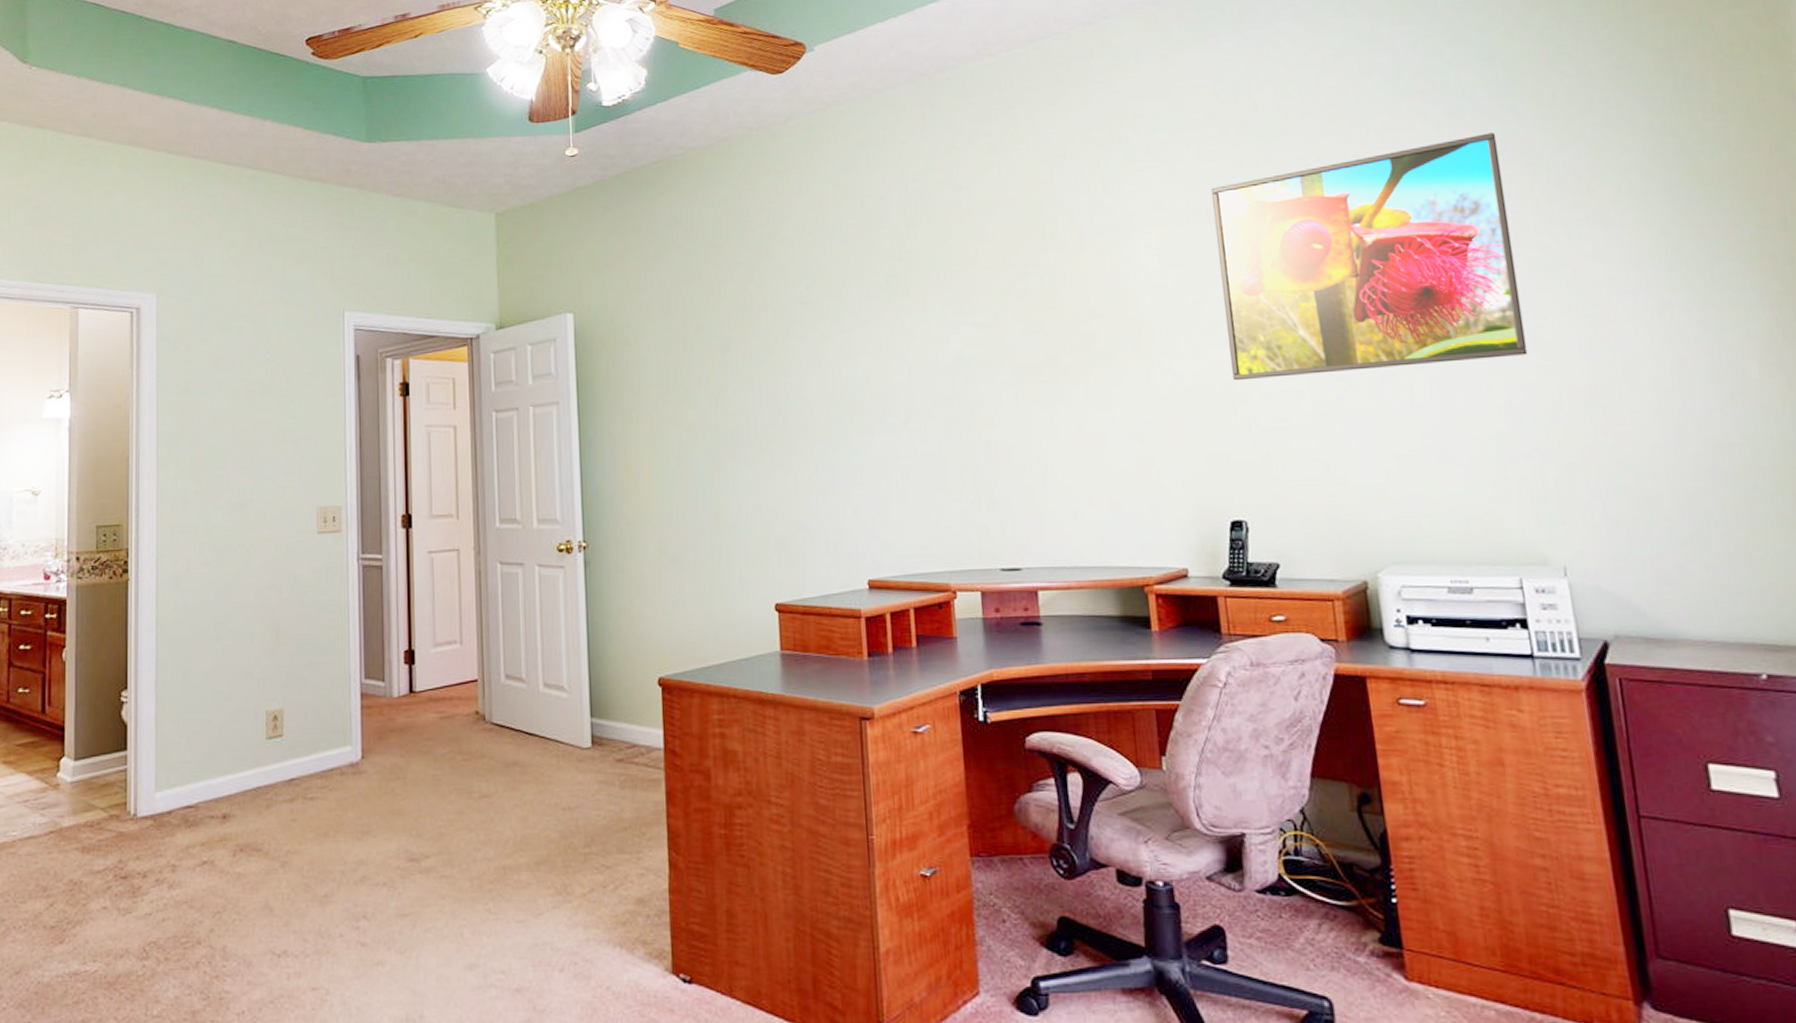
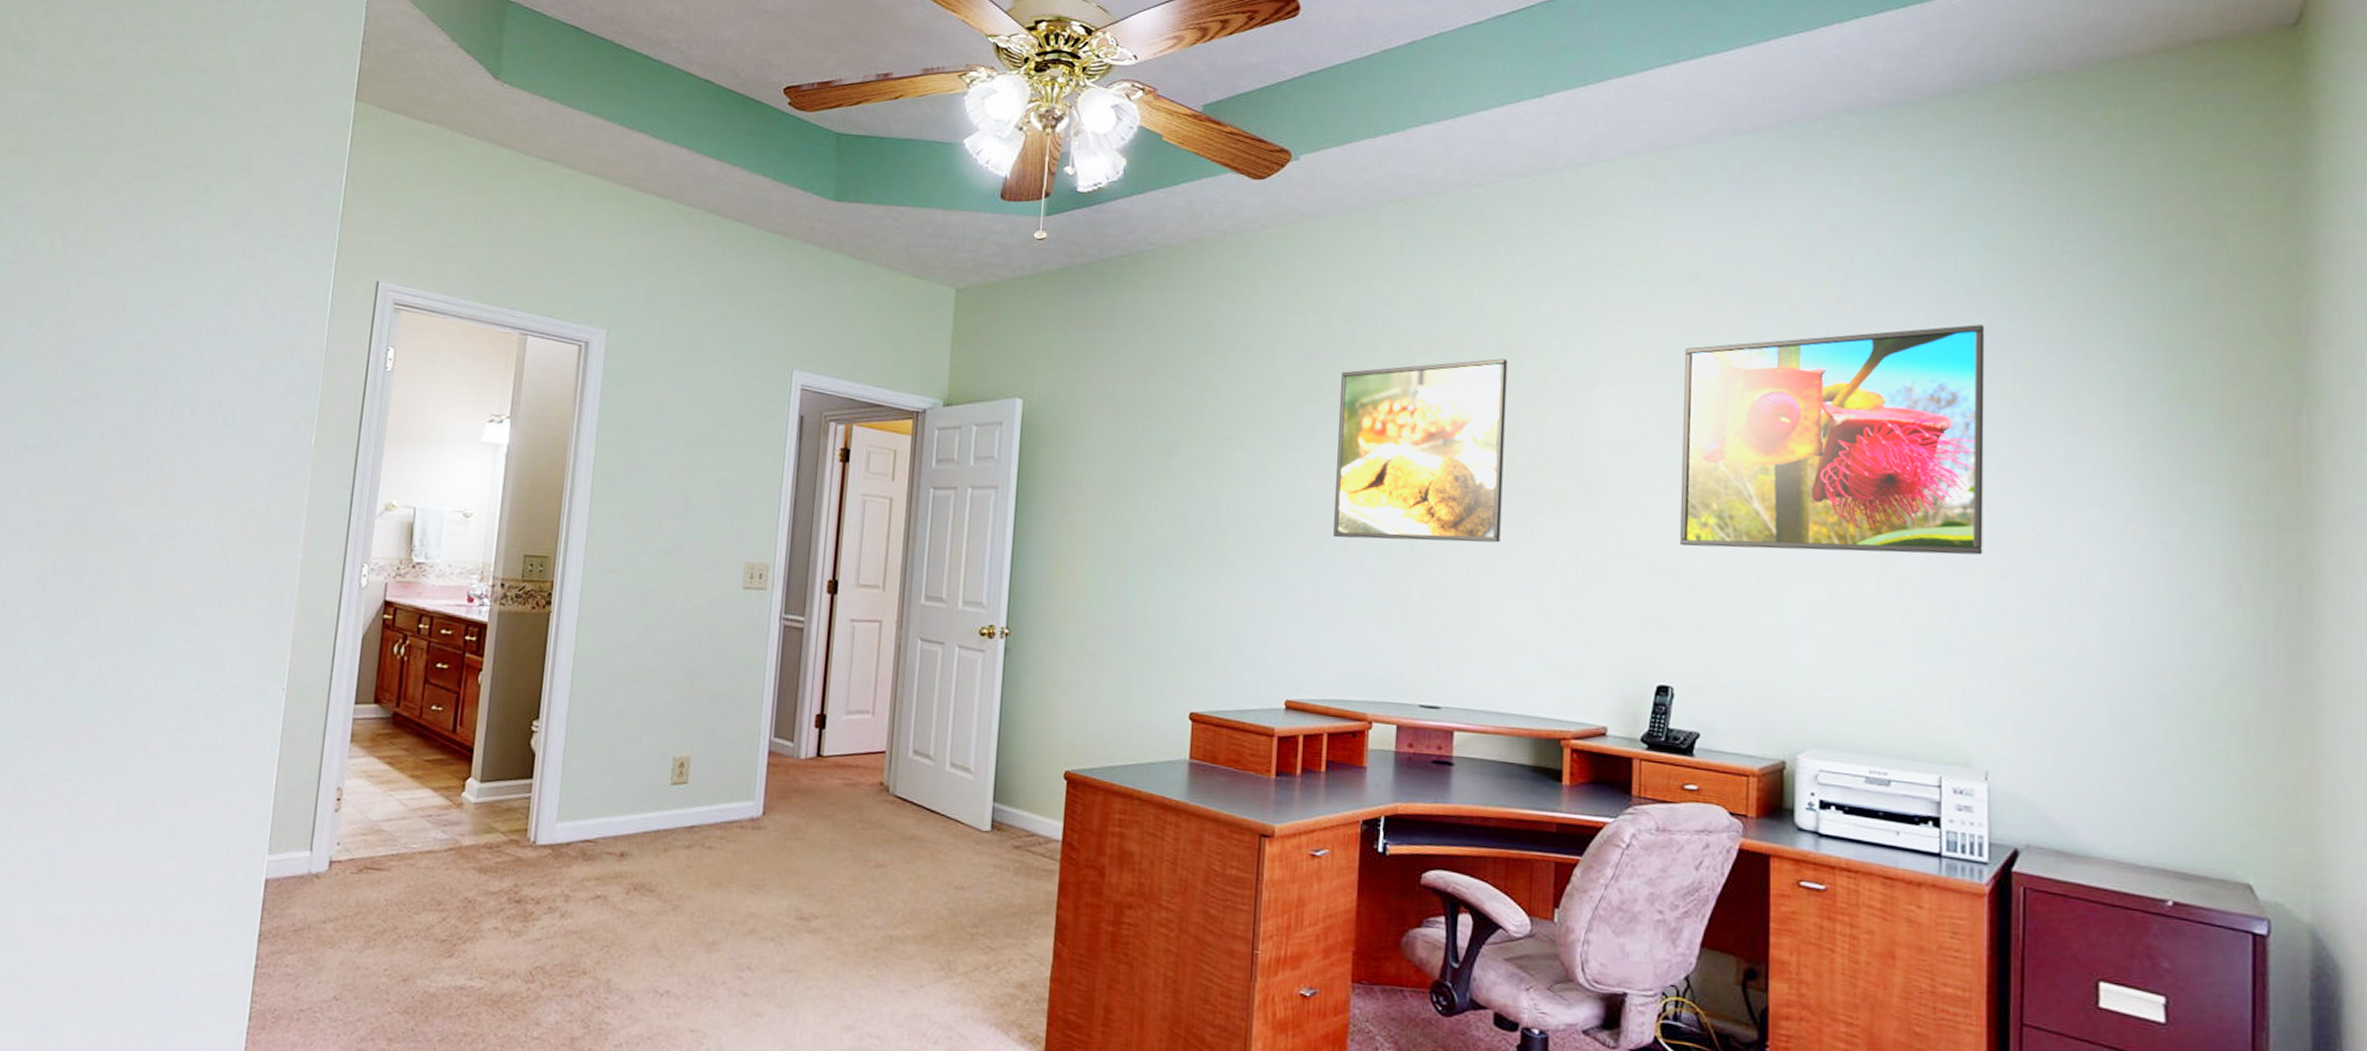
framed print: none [881,219,1058,413] -> present [1333,358,1508,543]

